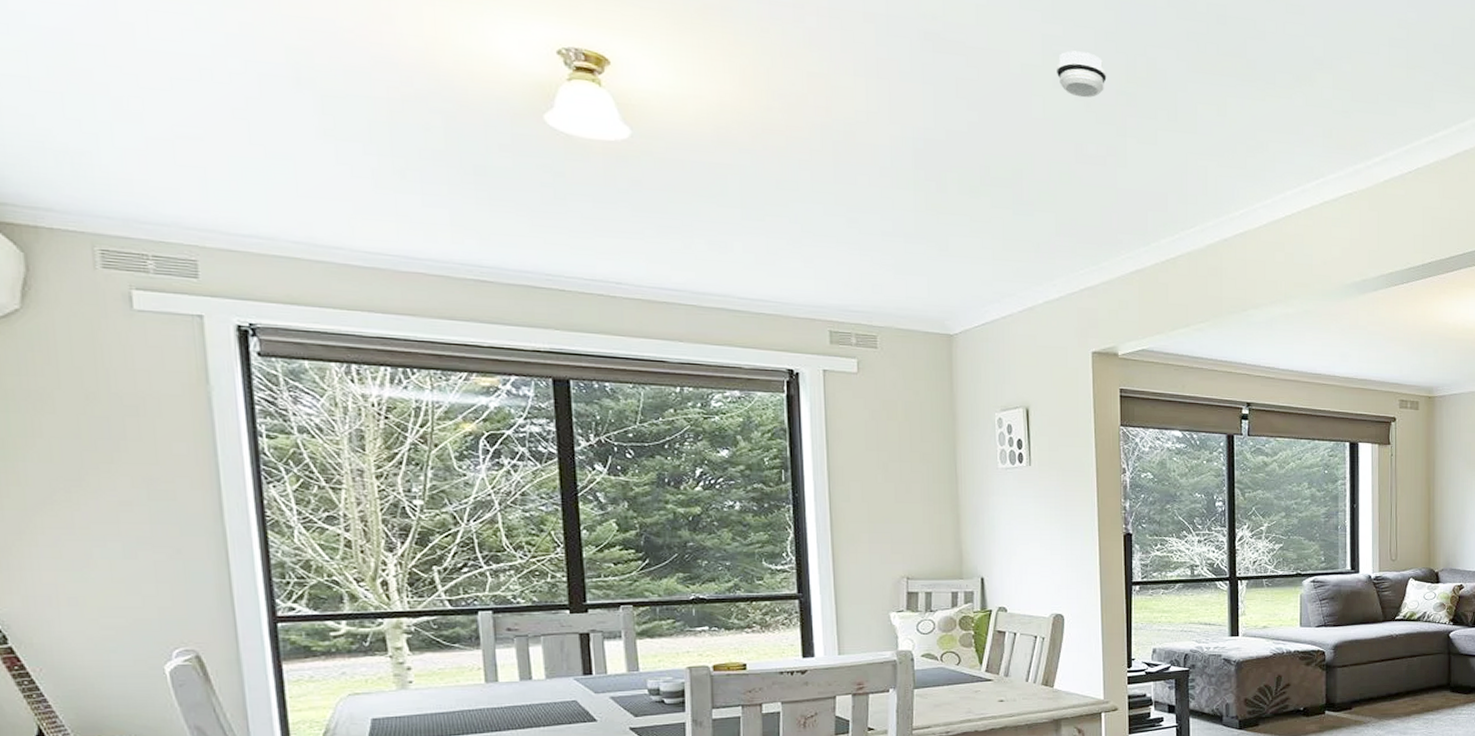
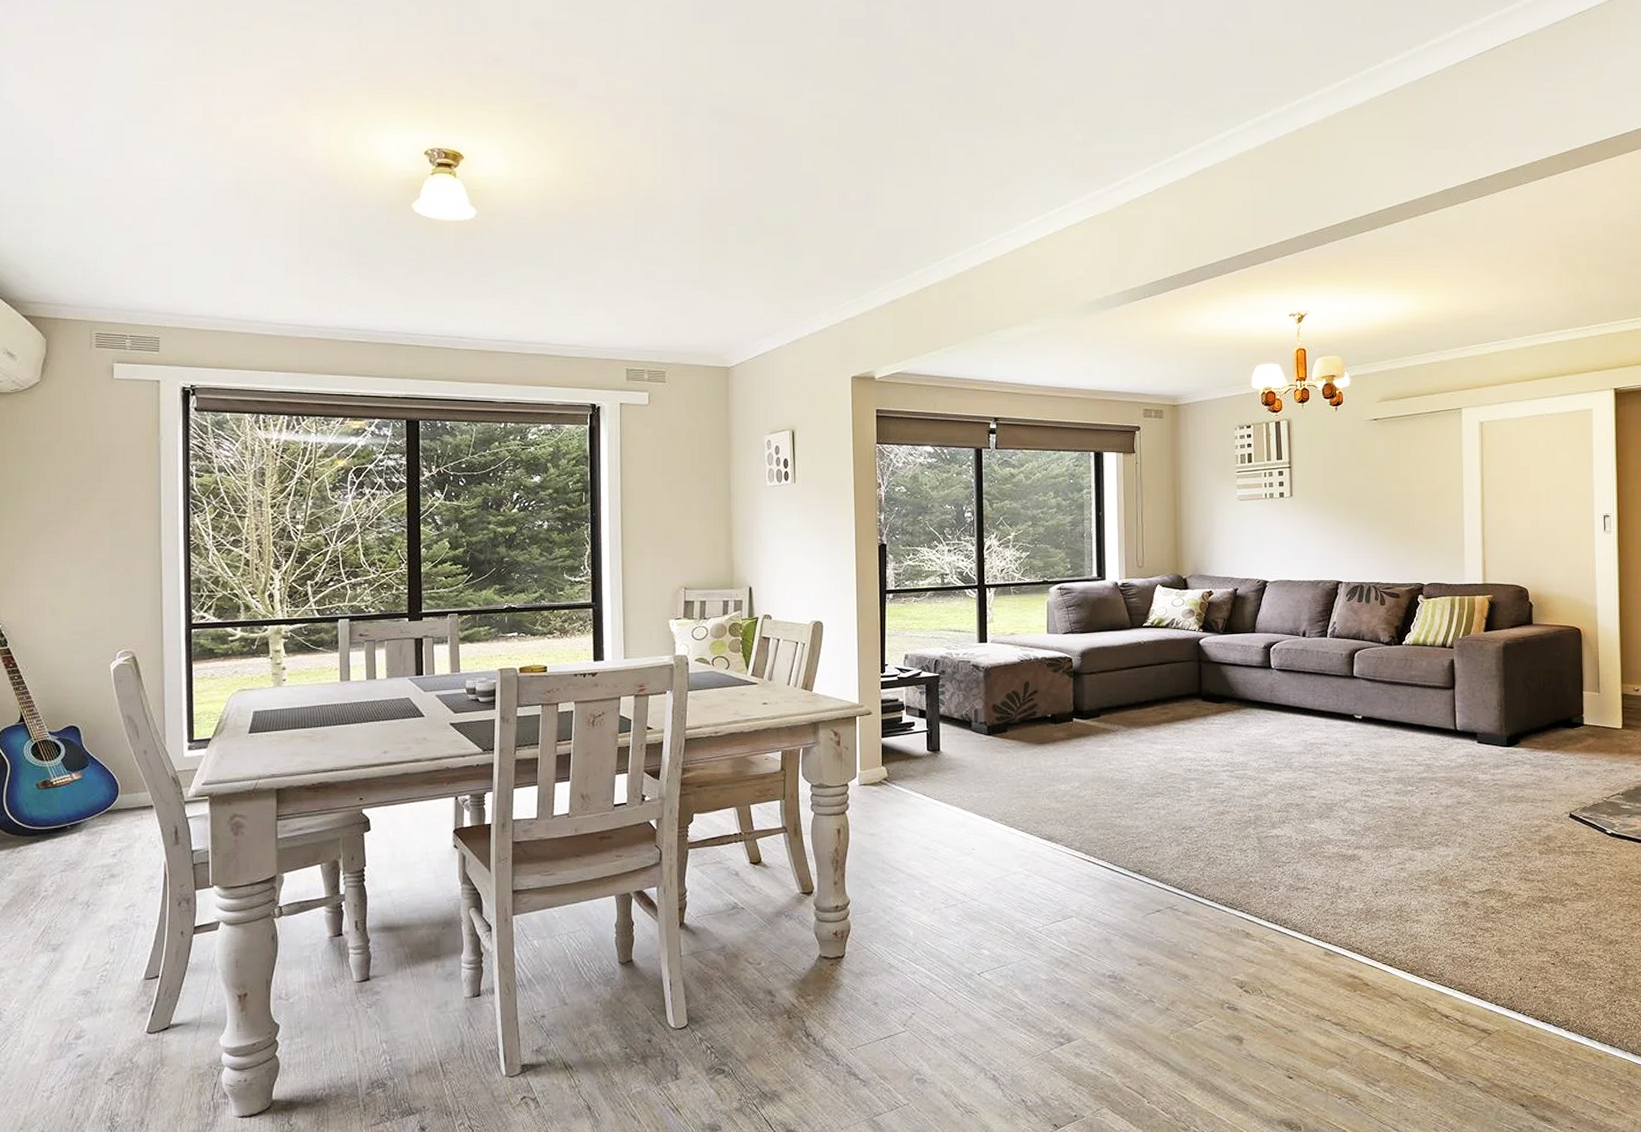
smoke detector: present [1055,50,1107,98] -> none [823,111,867,151]

